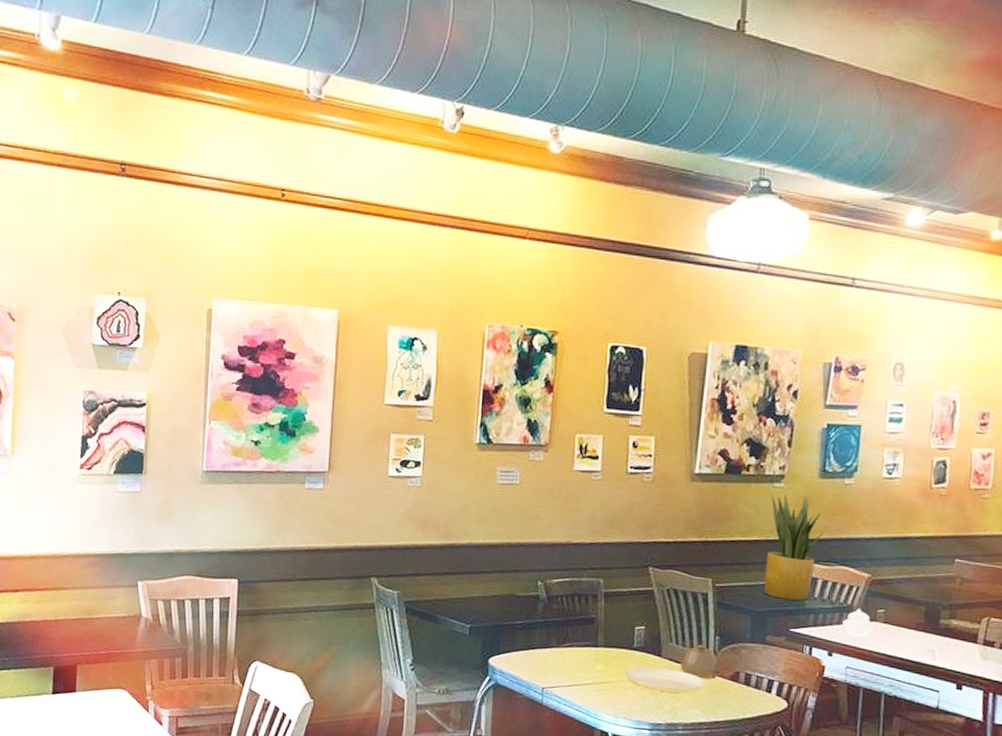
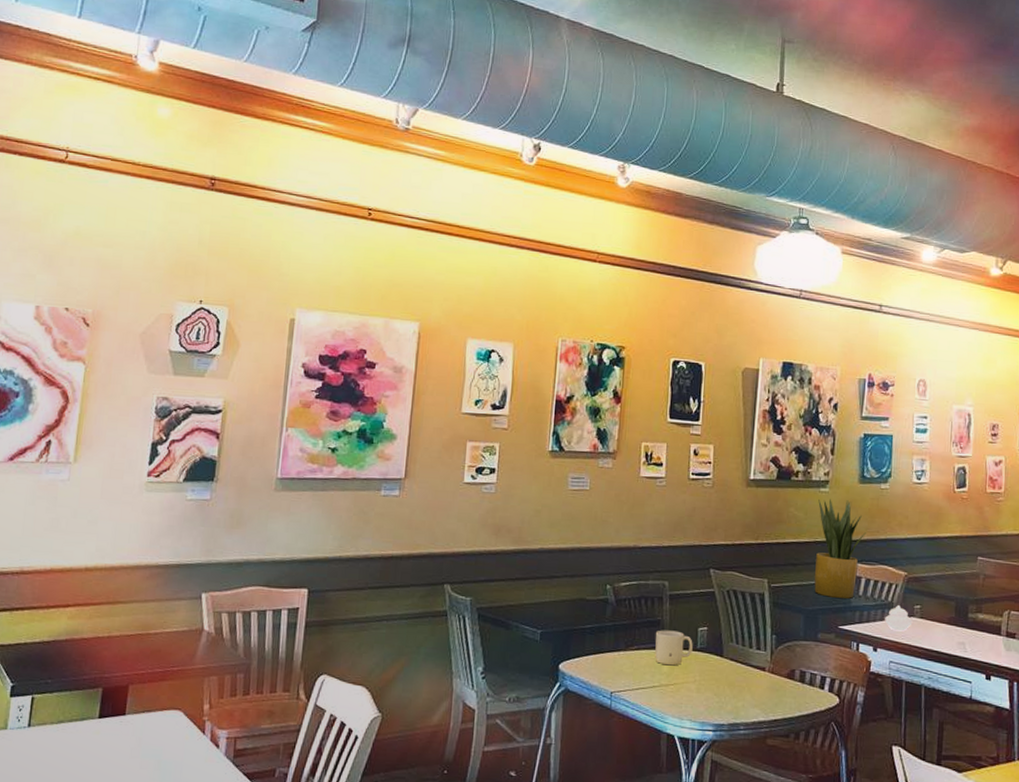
mug: none [588,627,629,664] -> present [654,630,693,666]
plate: present [624,667,707,693] -> none [688,668,765,693]
sugar bowl: present [680,644,721,679] -> none [740,643,778,678]

